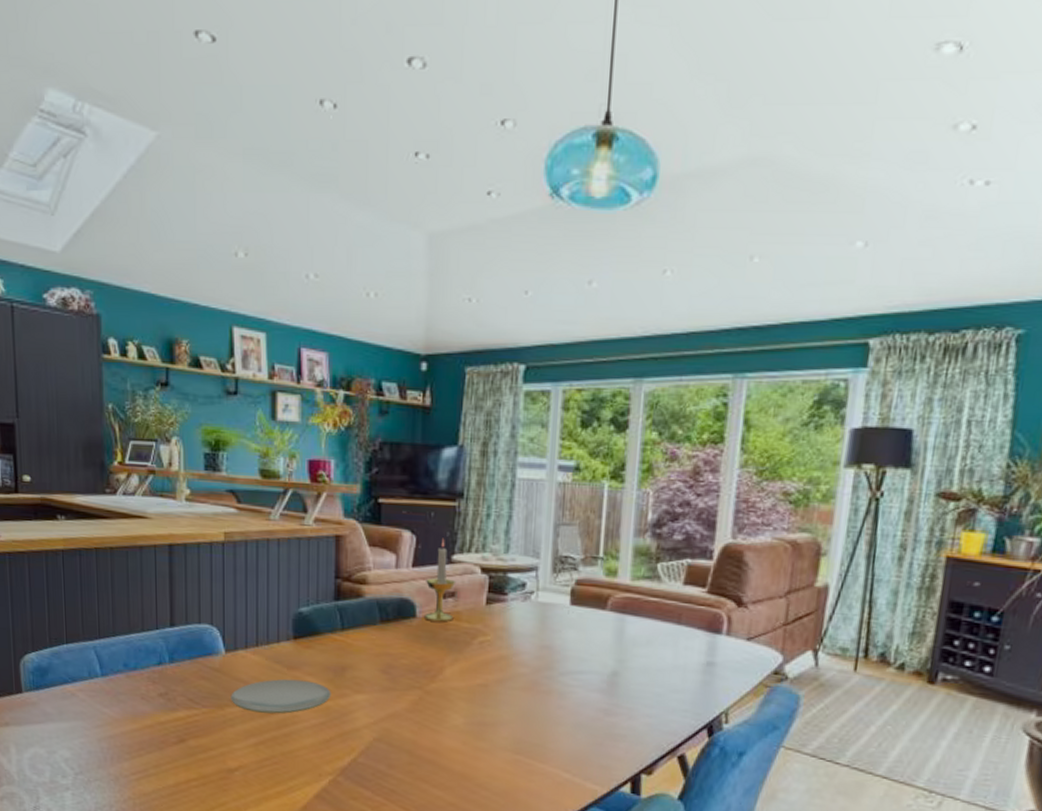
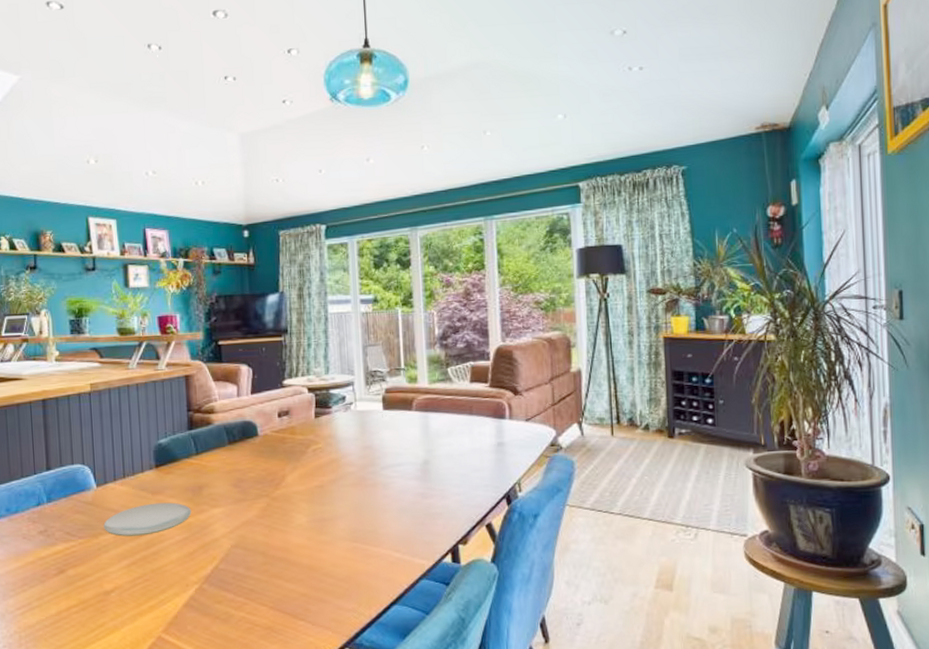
candlestick: present [425,539,457,622] -> none [263,368,289,438]

